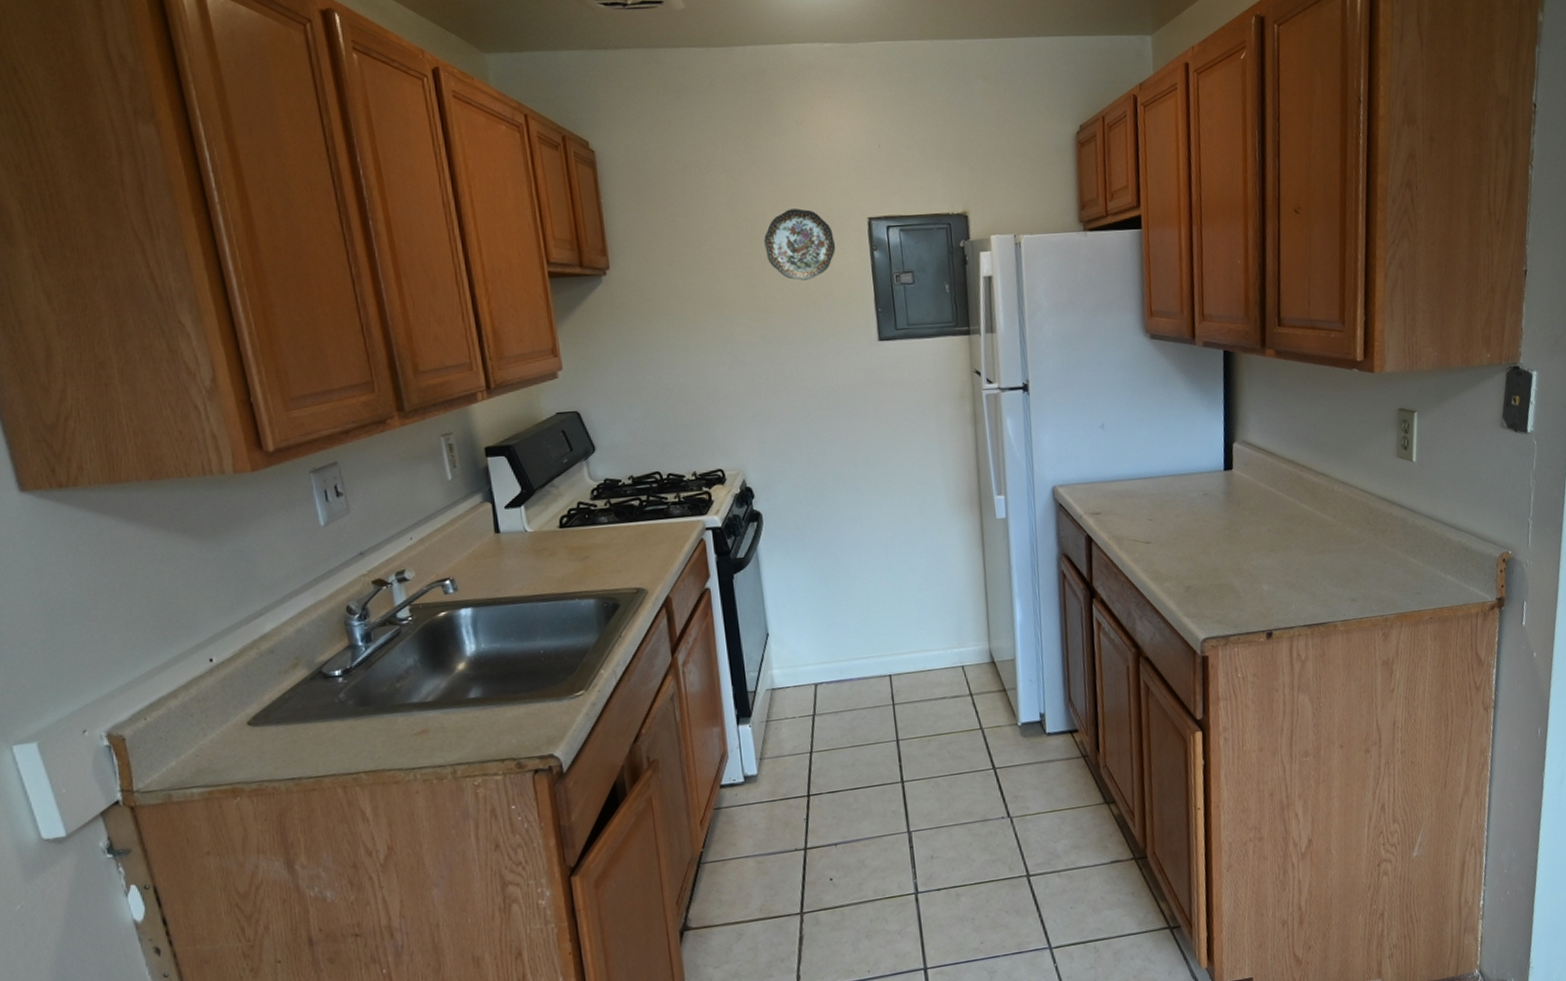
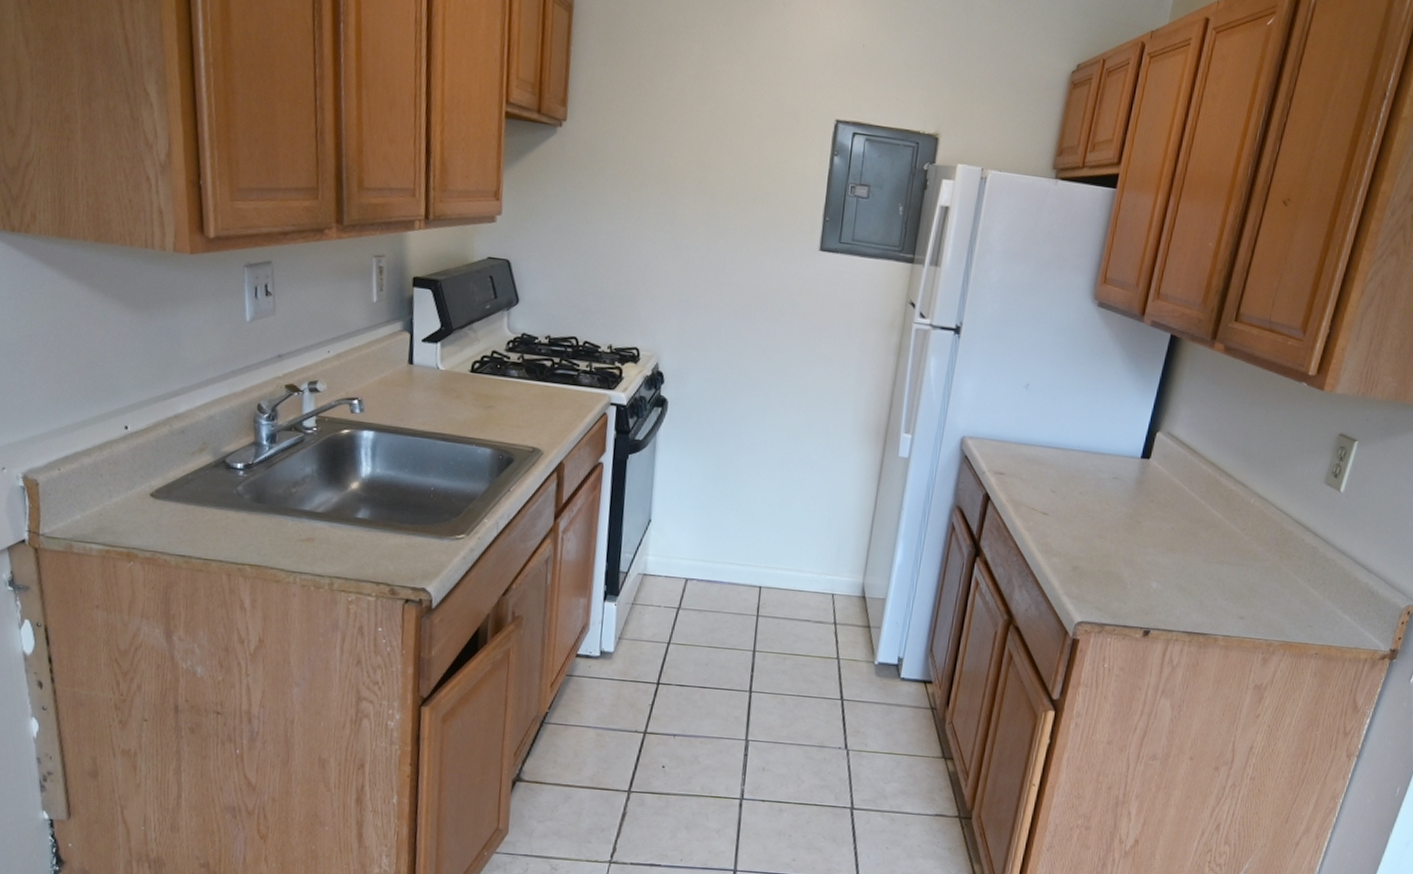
decorative plate: present [764,209,836,281] -> none [725,94,798,173]

